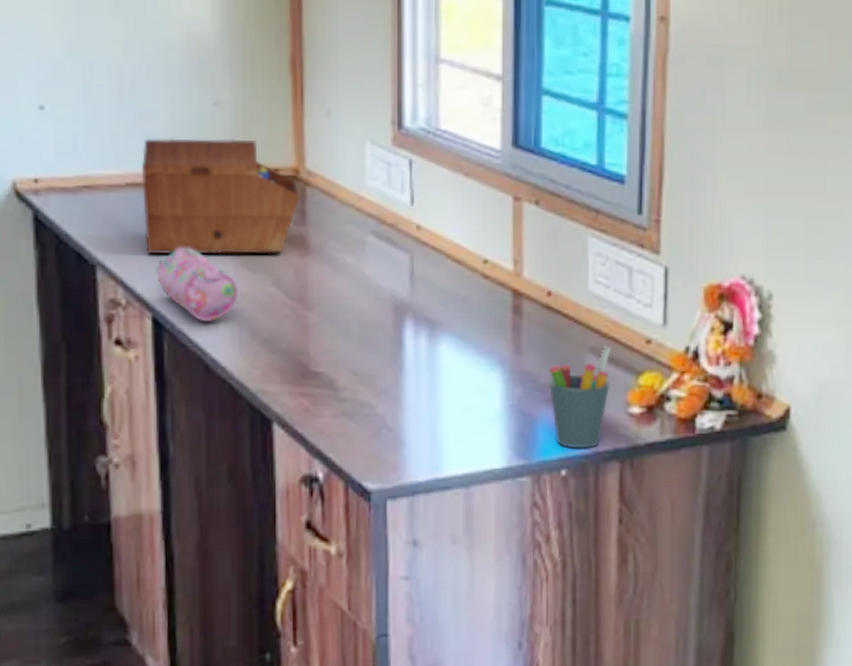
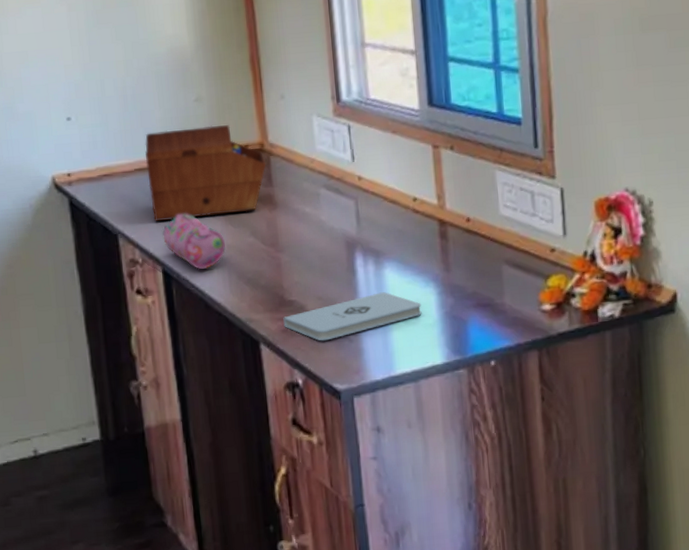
notepad: none [305,373,482,427] -> present [283,292,422,341]
pen holder: present [548,345,611,449] -> none [473,257,524,343]

